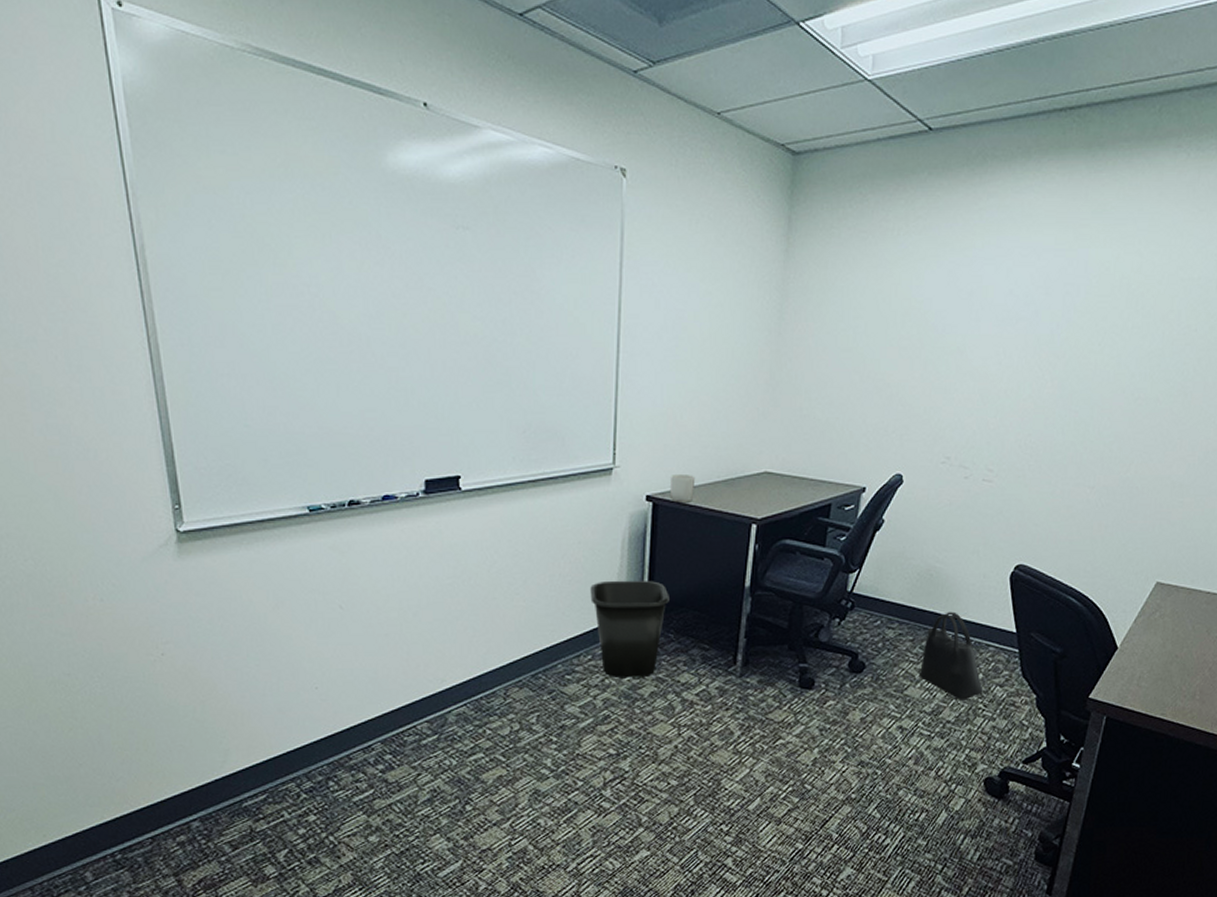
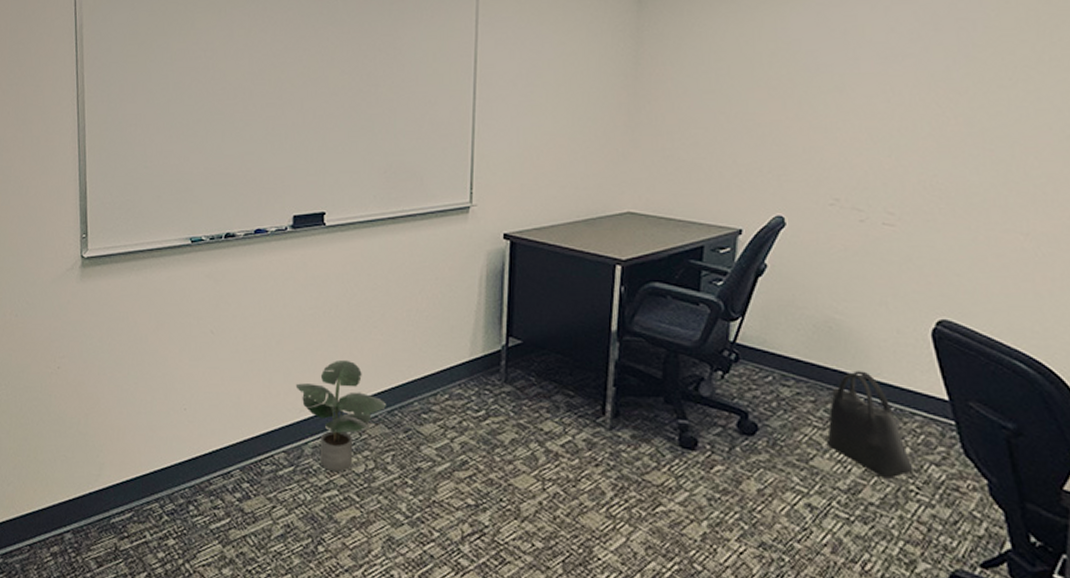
potted plant: none [436,628,530,737] -> present [295,359,386,472]
waste bin: present [590,580,669,677] -> none [447,317,530,422]
mug: present [669,473,696,503] -> none [527,212,554,242]

